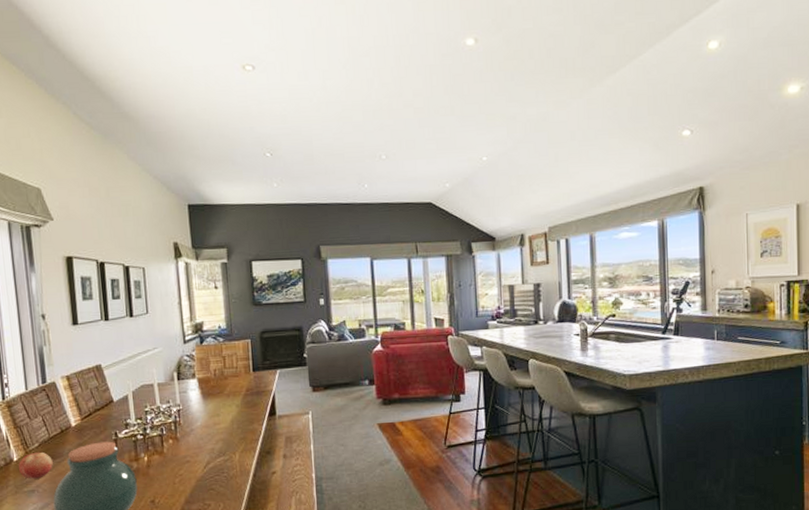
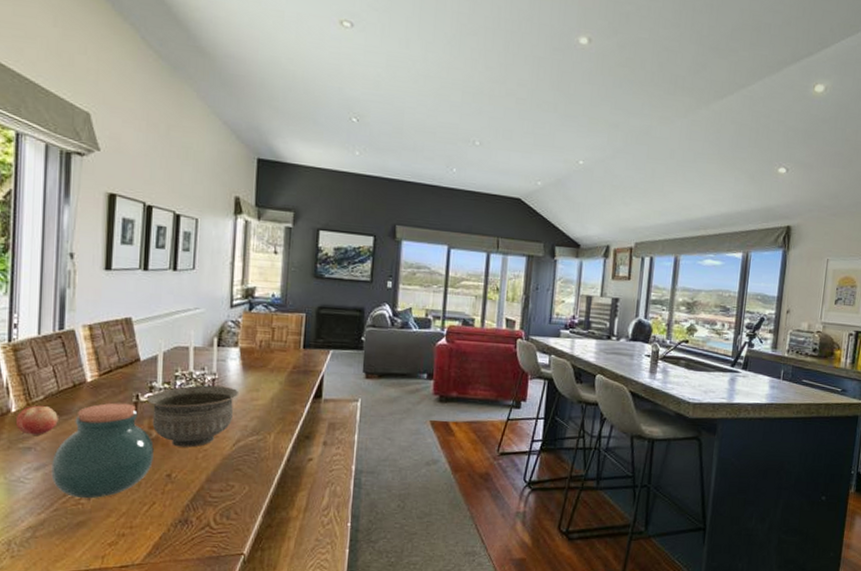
bowl: none [125,415,203,475] -> present [147,385,240,448]

